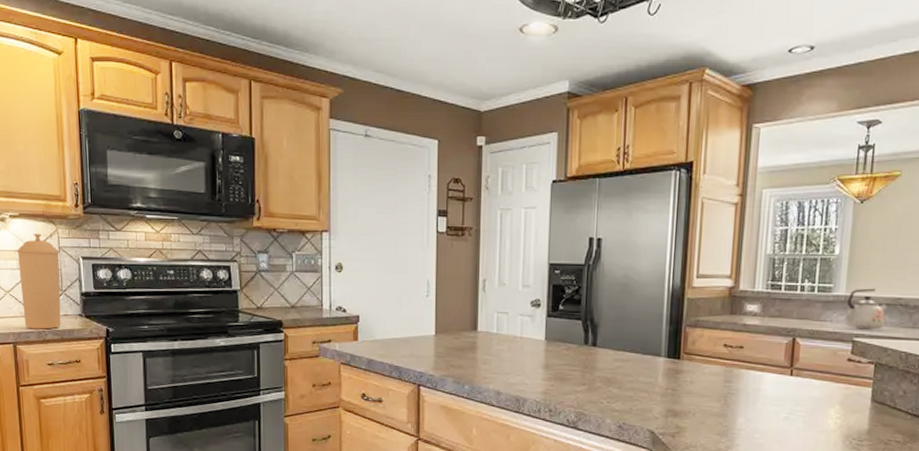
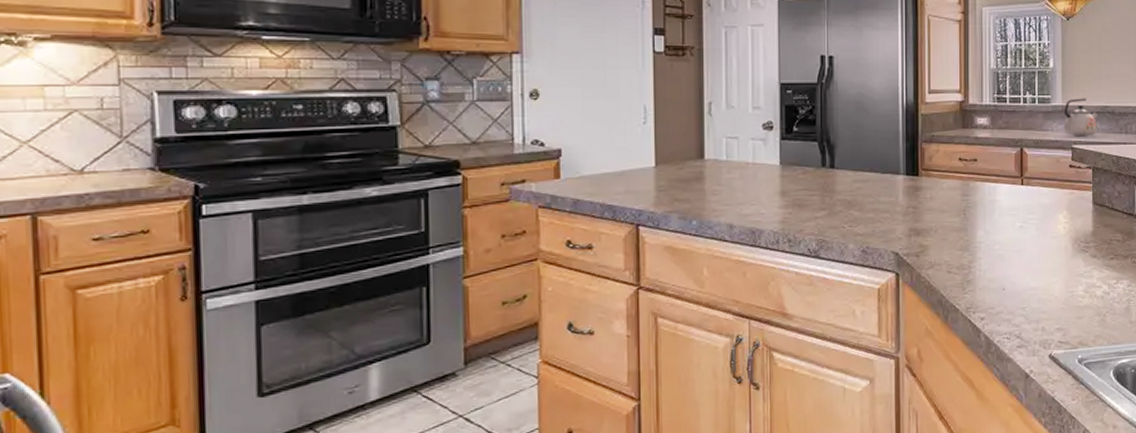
canister: present [17,233,61,330] -> none [44,61,119,192]

